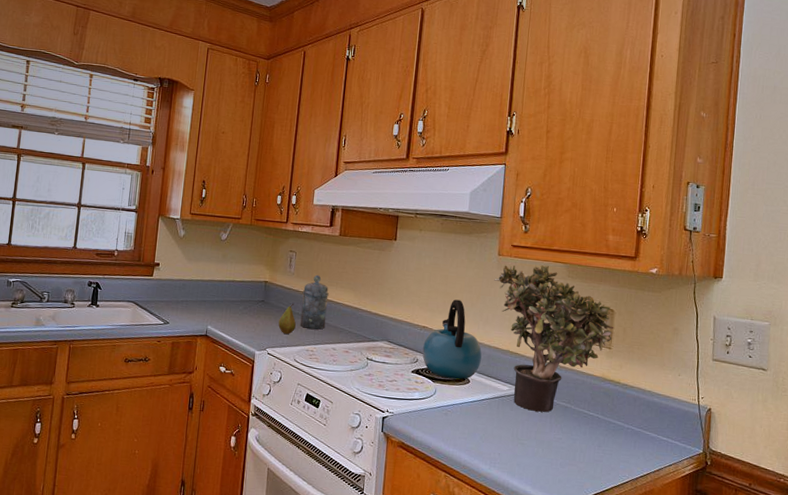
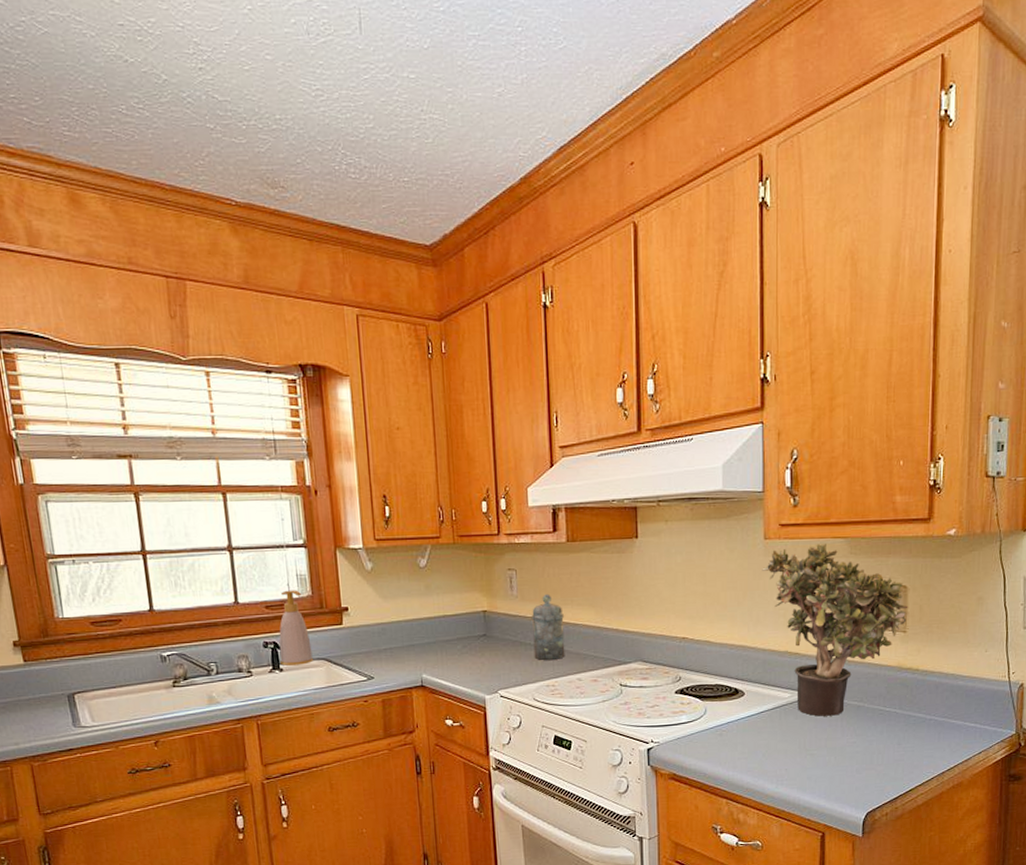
soap bottle: none [97,243,126,305] -> present [279,590,314,667]
fruit: present [278,303,296,335] -> none [508,632,529,671]
kettle: present [422,299,482,380] -> none [685,600,755,694]

